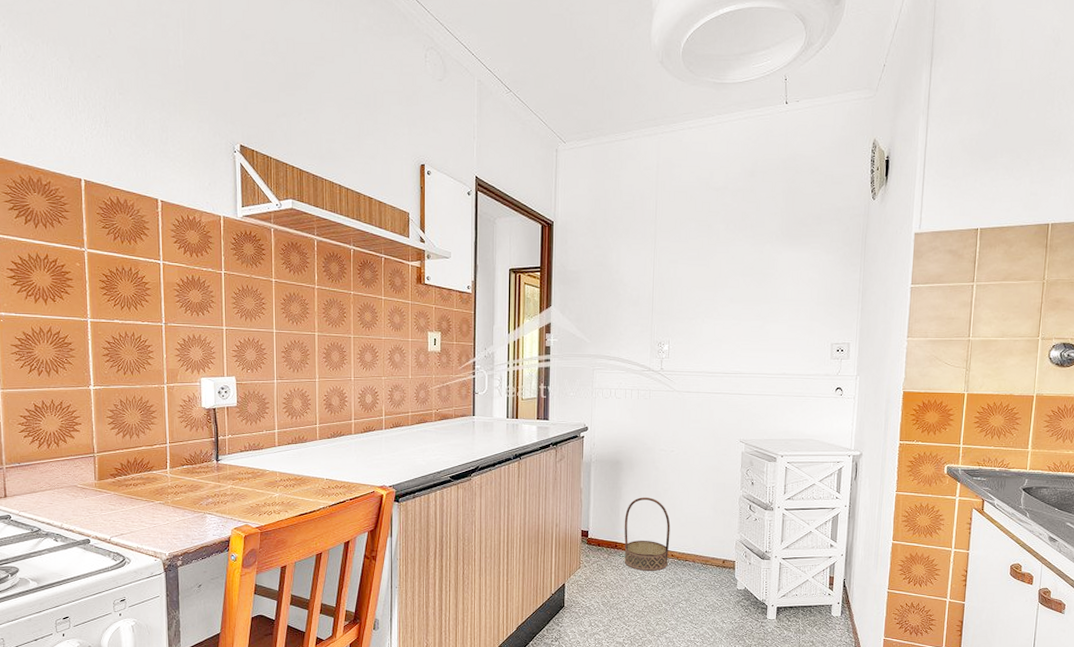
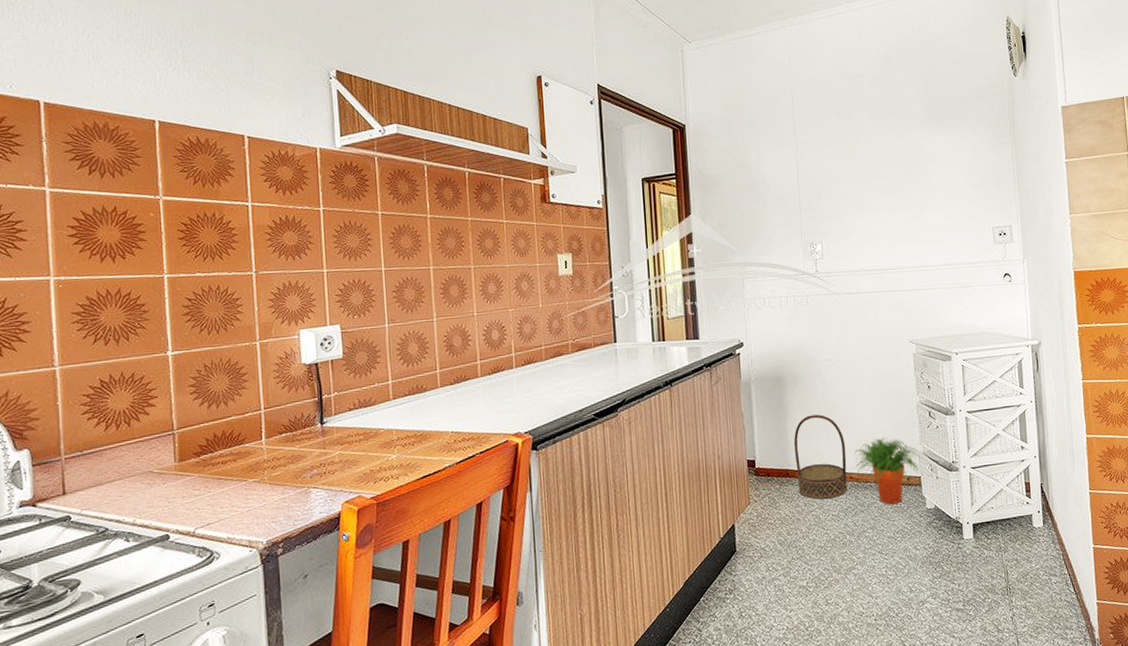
potted plant: none [678,524,738,583] -> present [855,437,922,505]

